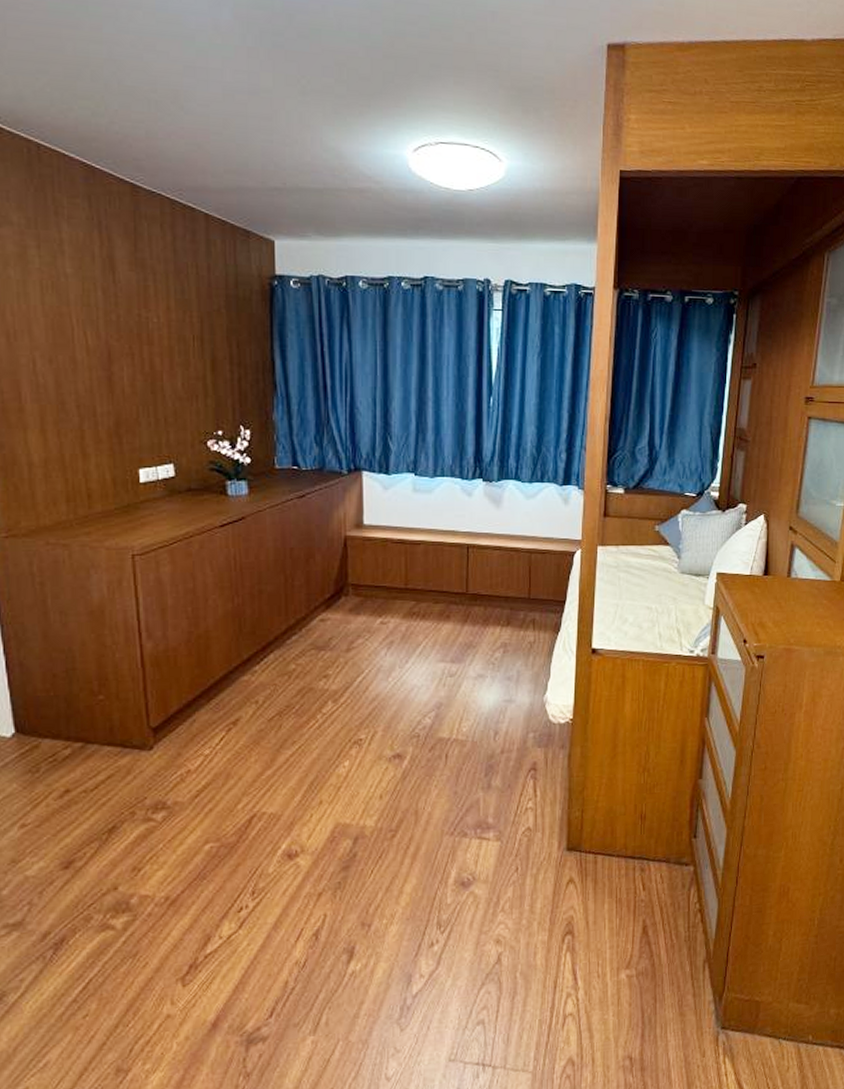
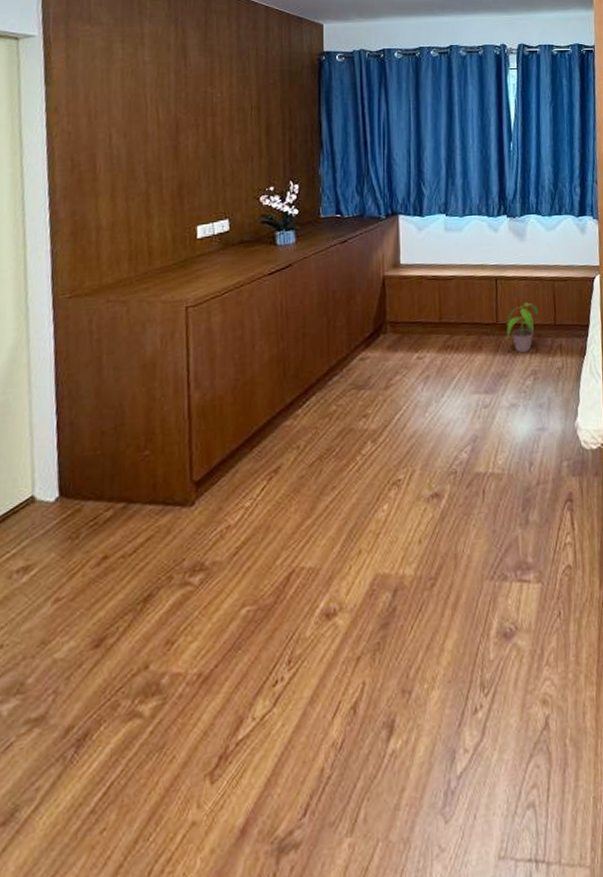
potted plant: none [476,573,511,624] -> present [506,302,538,353]

